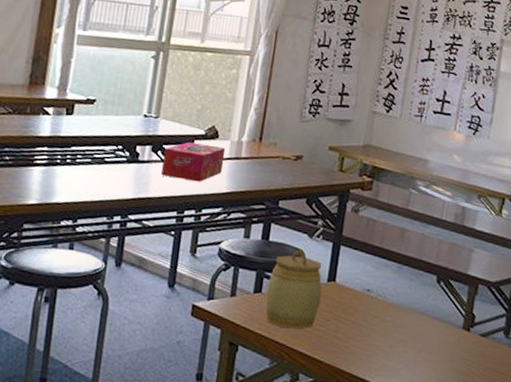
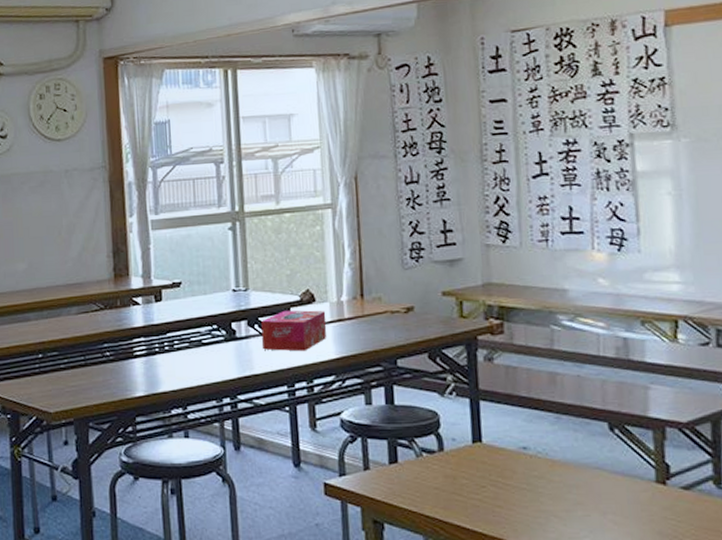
jar: present [266,248,322,330] -> none [403,409,469,500]

